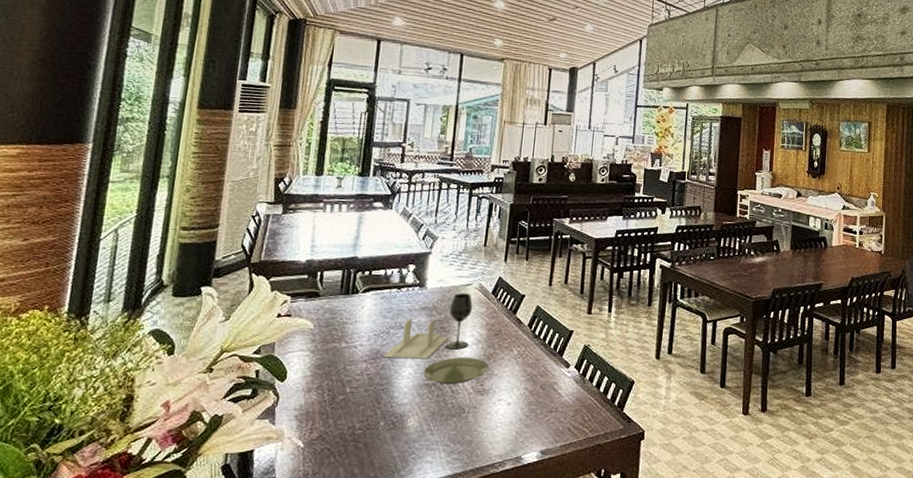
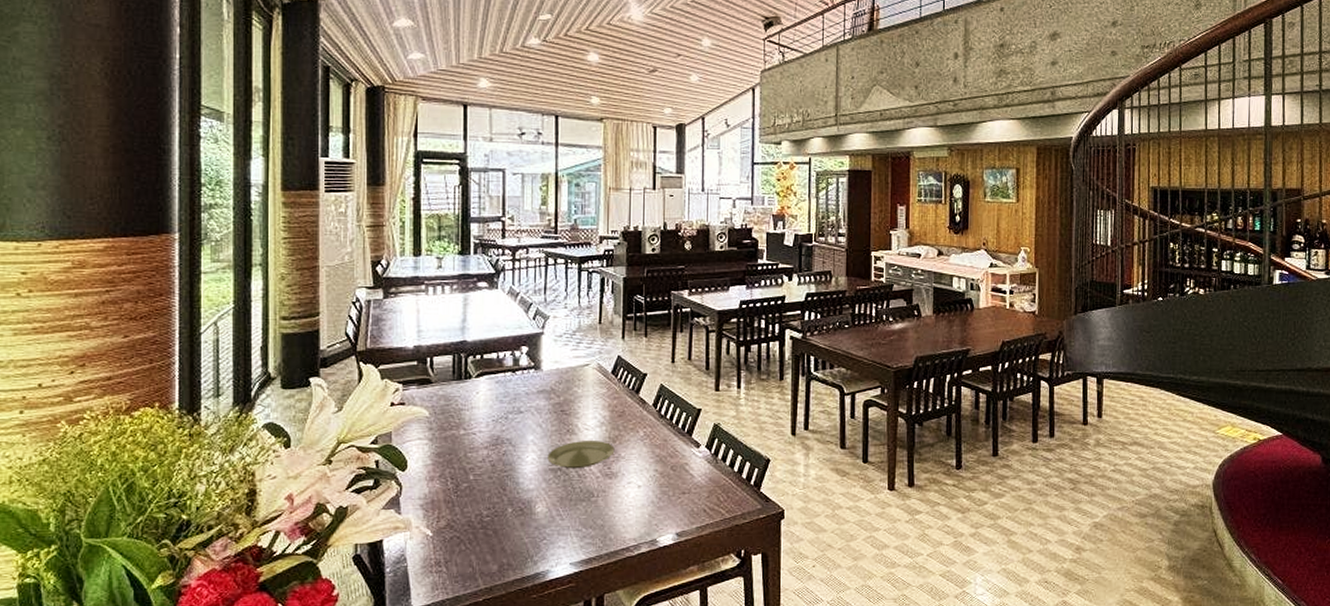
napkin holder: present [384,318,449,359] -> none [505,402,570,444]
wineglass: present [446,293,473,350] -> none [568,374,593,433]

